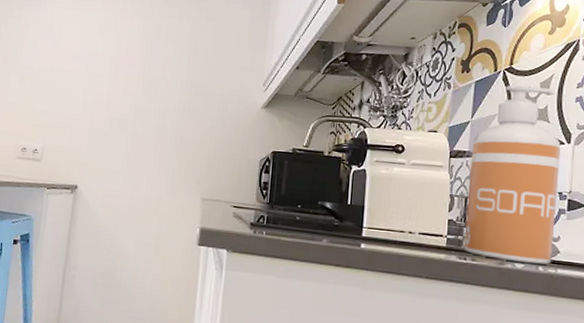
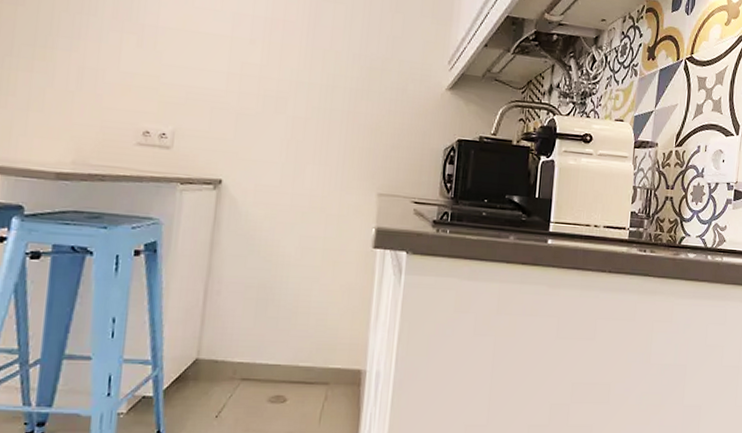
soap dispenser: present [463,84,561,265] -> none [643,74,731,254]

